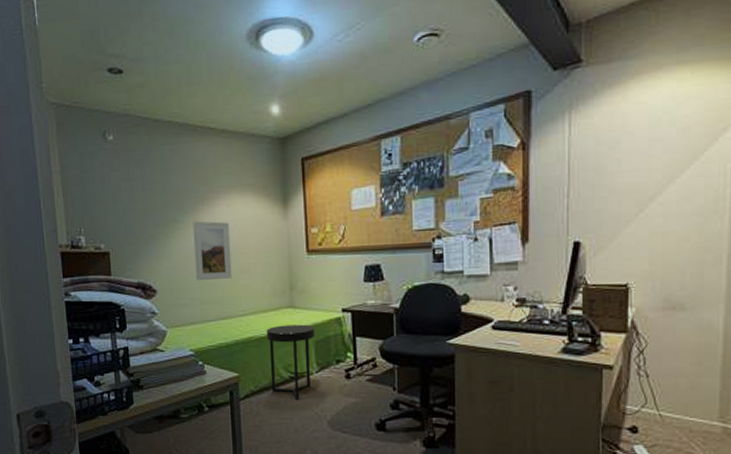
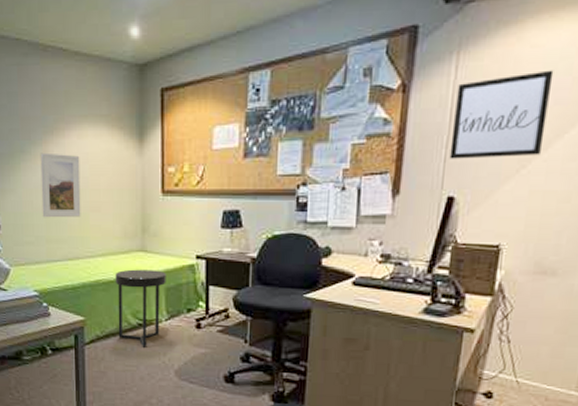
wall art: none [571,123,659,208] -> present [449,70,554,159]

